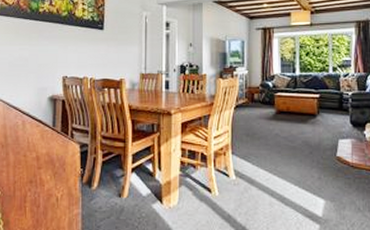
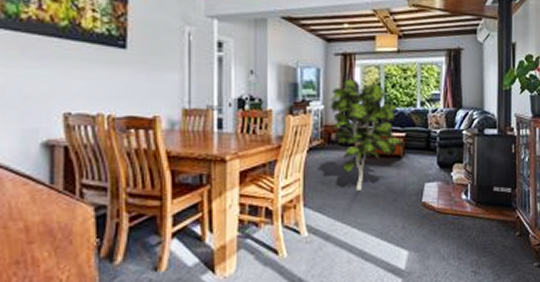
indoor plant: none [252,48,318,143] -> present [330,77,403,191]

